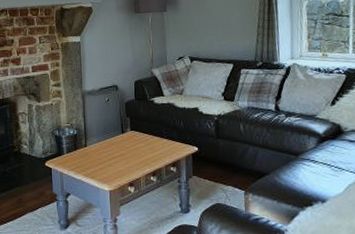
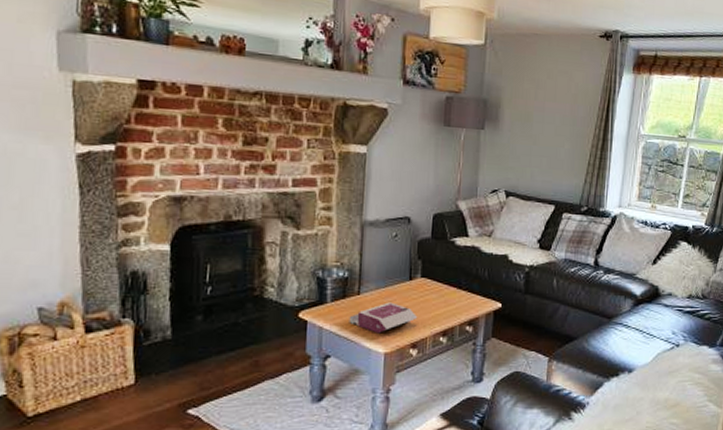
book: none [81,151,132,176] -> present [349,302,418,334]

